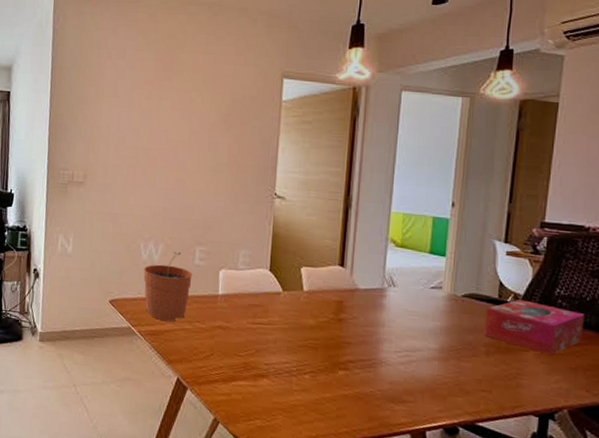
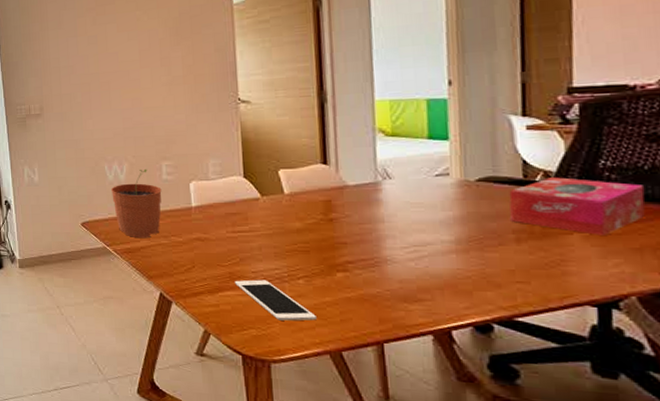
cell phone: none [248,371,316,415] -> present [235,279,316,321]

